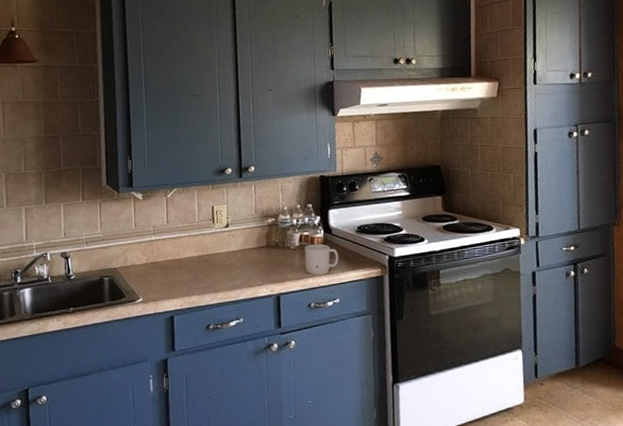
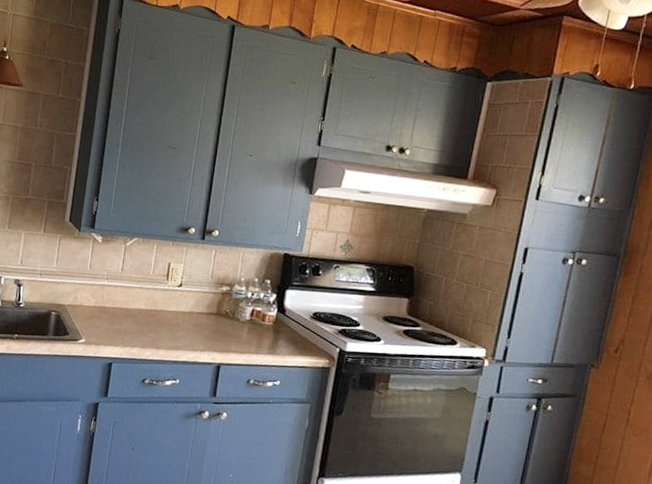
mug: present [304,244,339,276] -> none [251,320,288,354]

